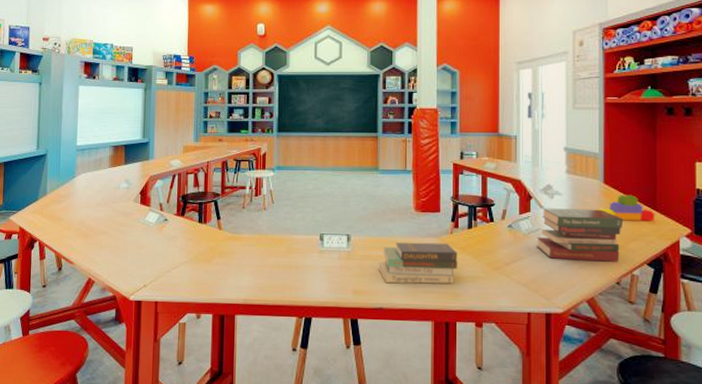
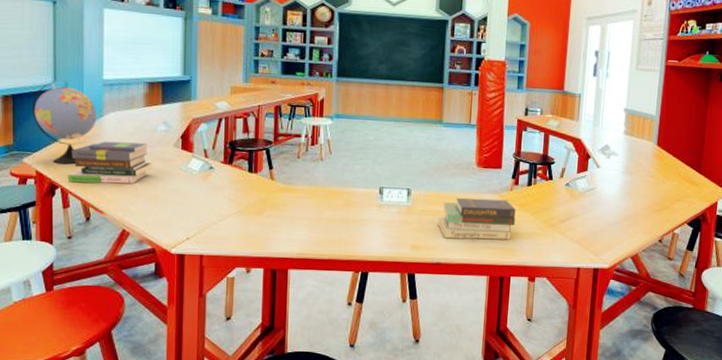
globe: none [18,149,71,221] -> present [32,81,97,165]
books: none [44,199,115,237] -> present [67,141,153,184]
books: present [537,208,624,262] -> none [591,167,671,221]
building blocks: present [597,195,655,221] -> none [649,157,700,183]

